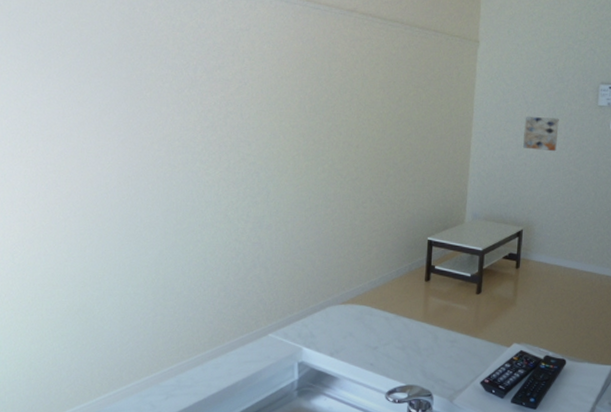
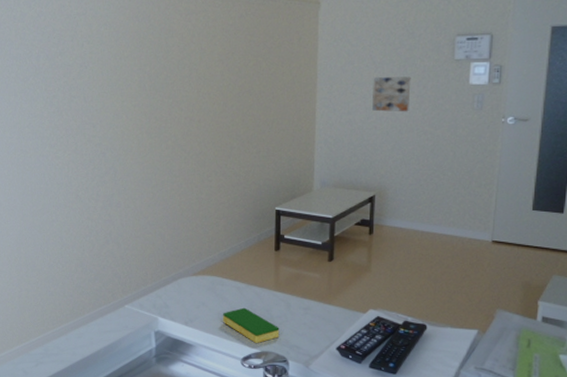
dish sponge: none [370,339,426,376] -> present [223,307,280,343]

